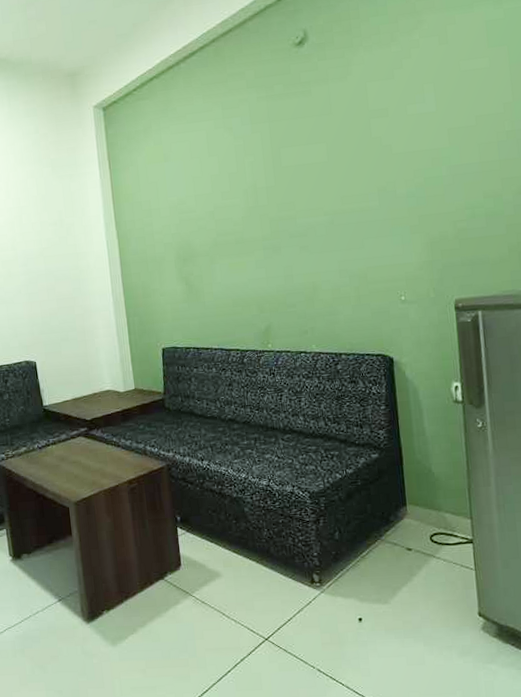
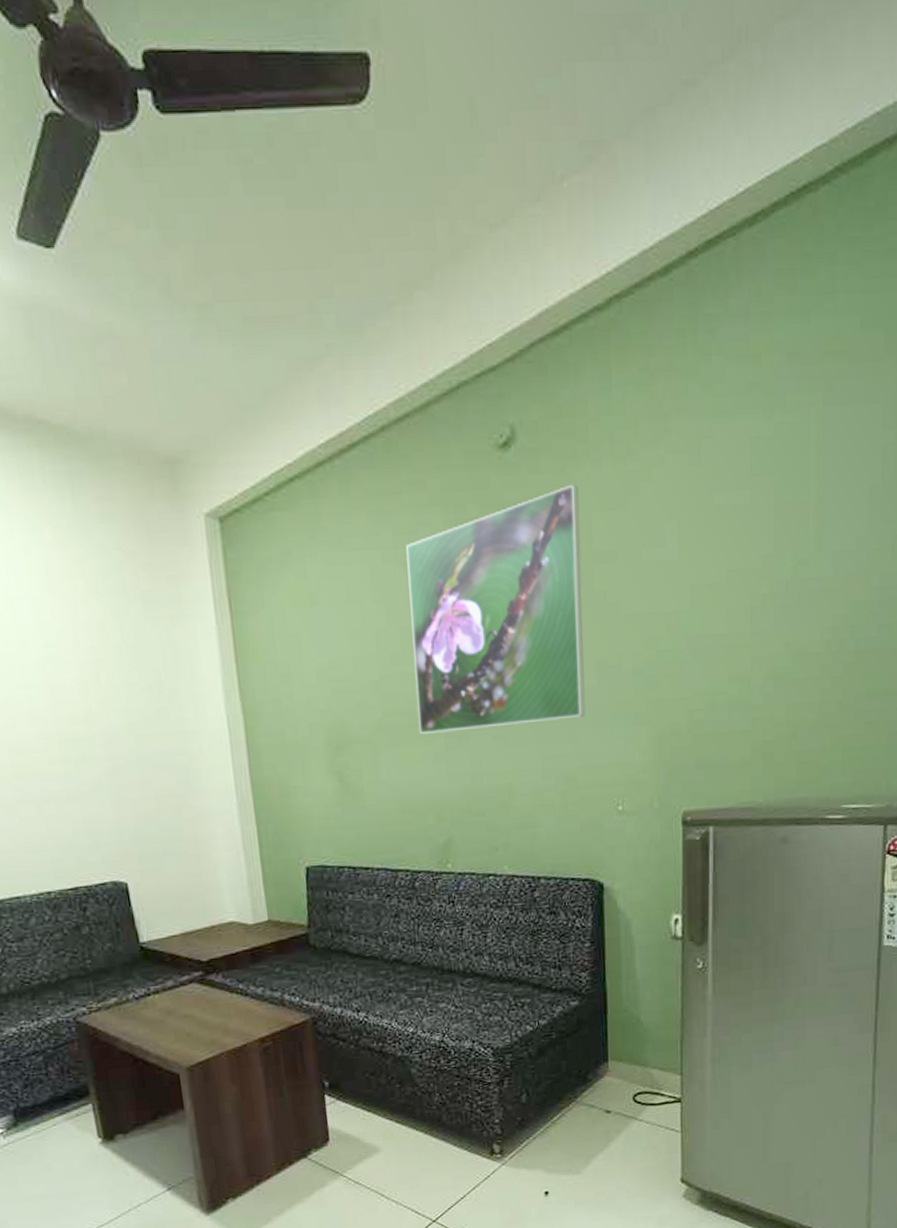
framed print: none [231,65,371,249] -> present [406,484,586,735]

